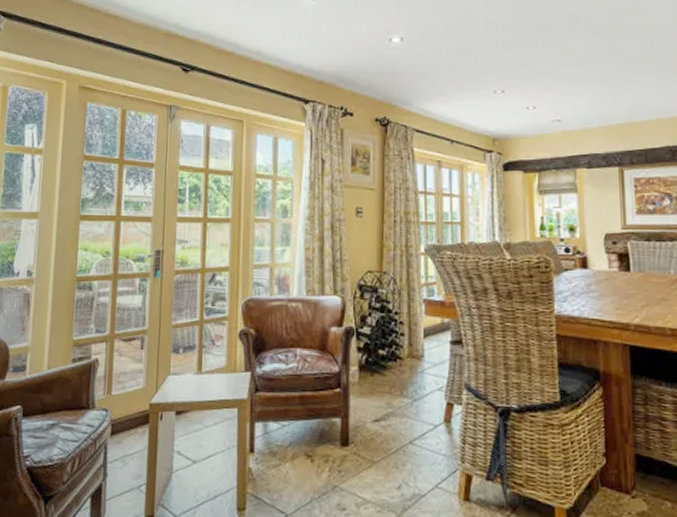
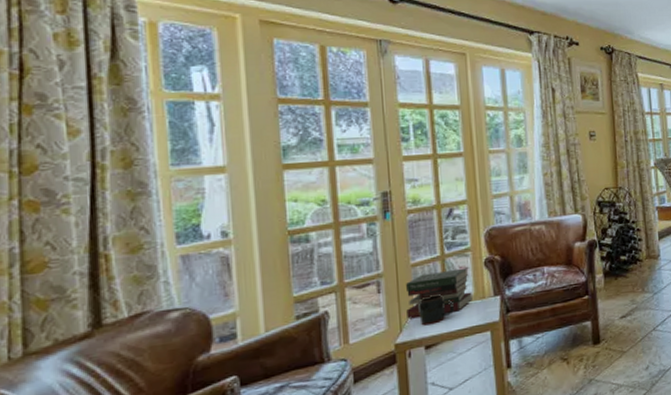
books: none [163,336,225,381] -> present [406,267,474,318]
mug: none [174,360,206,390] -> present [418,294,454,326]

